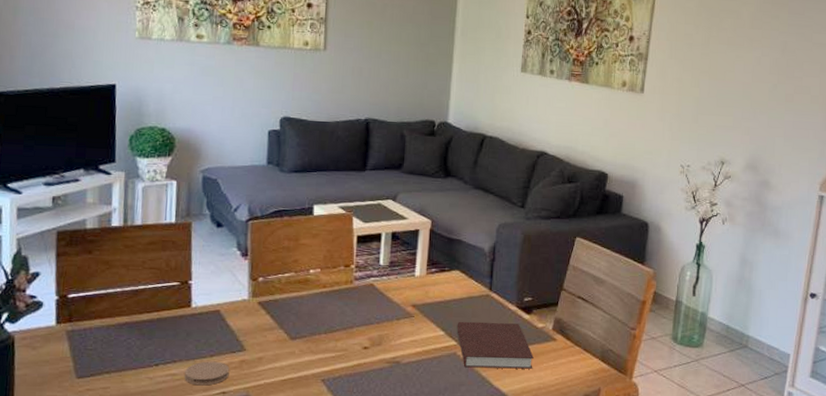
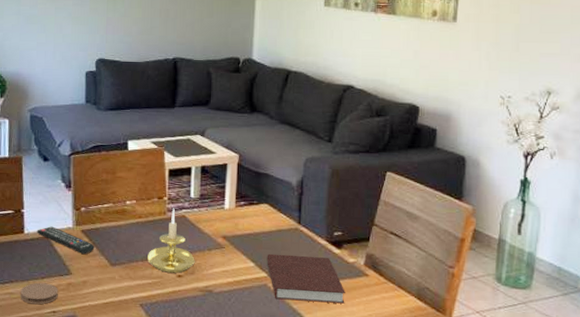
remote control: none [206,298,273,329] -> present [36,226,95,255]
candle holder: none [331,276,383,345] -> present [148,208,195,273]

